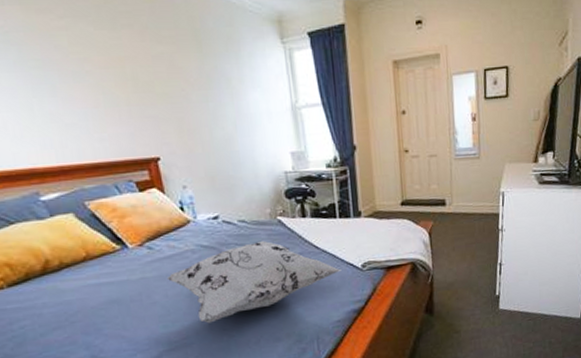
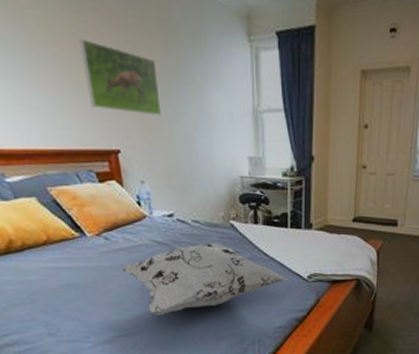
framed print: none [114,54,200,121] -> present [80,39,161,116]

